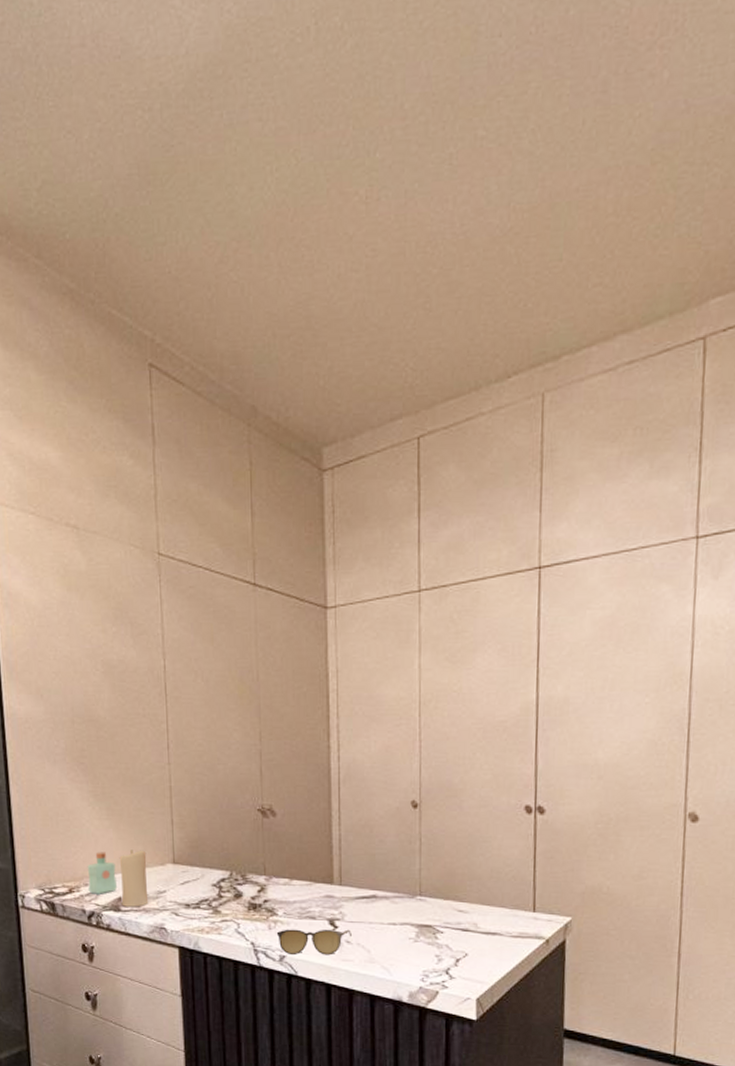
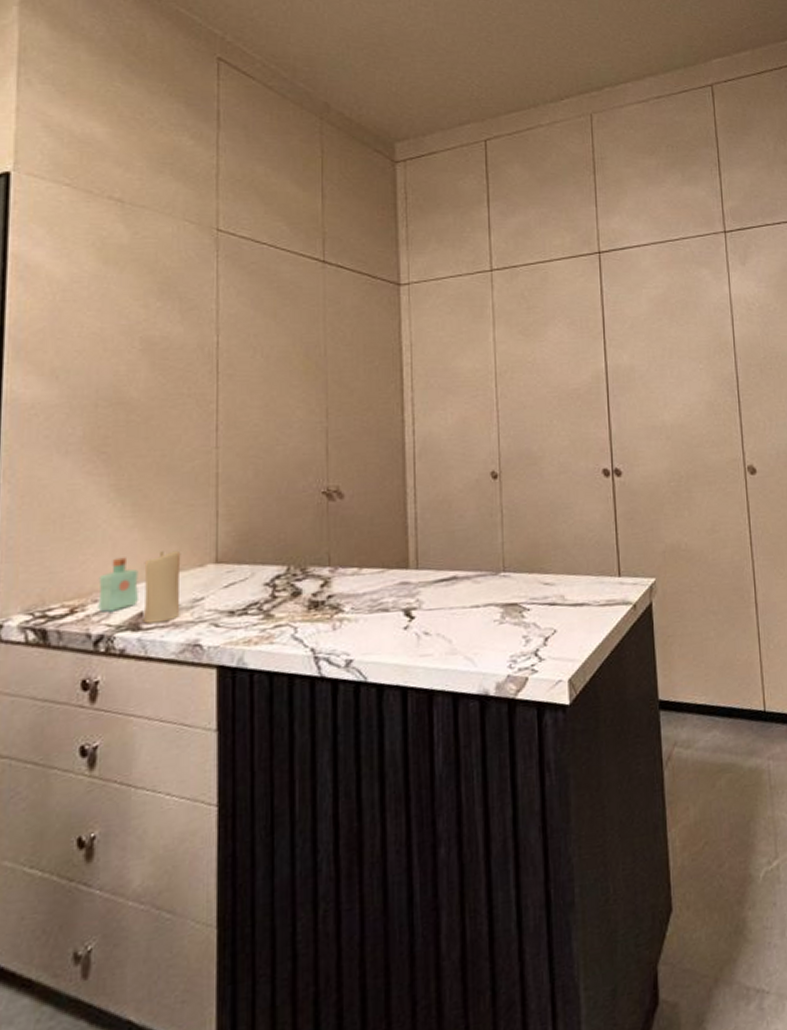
sunglasses: present [276,929,351,956] -> none [342,618,430,659]

